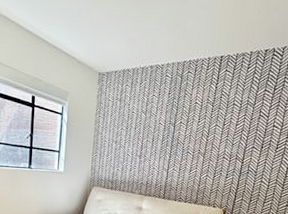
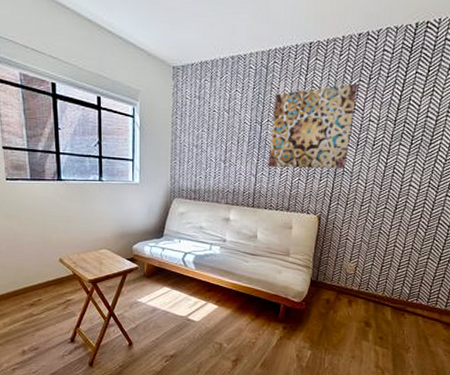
wall art: none [179,92,263,169] -> present [268,83,358,169]

